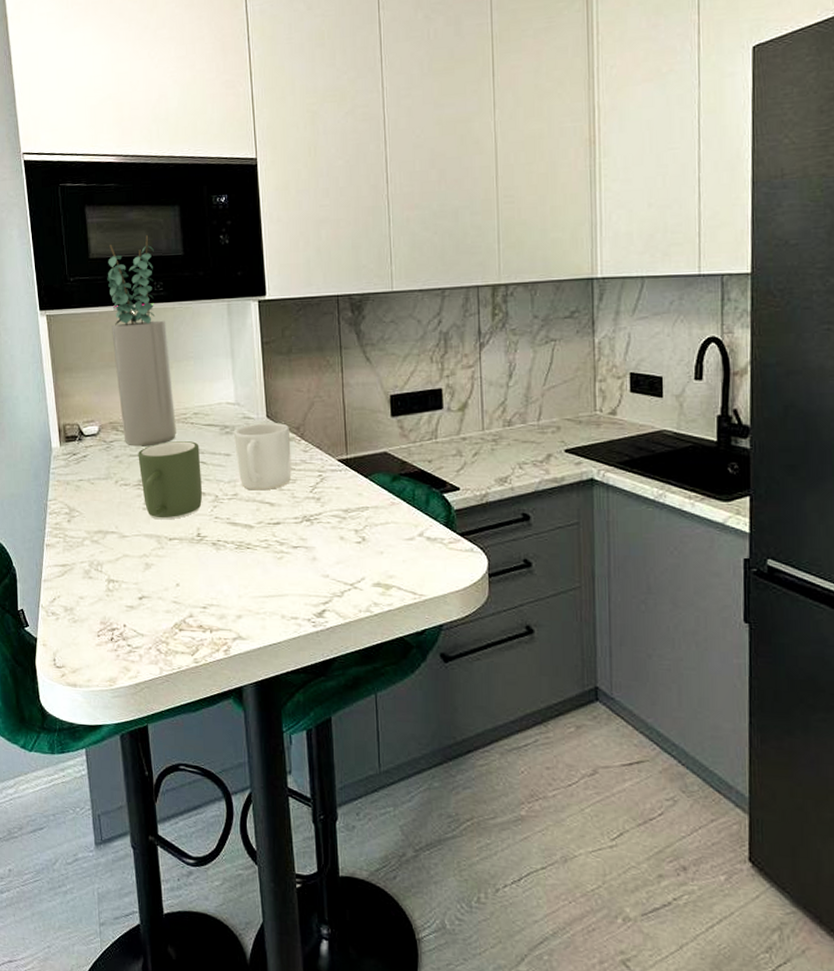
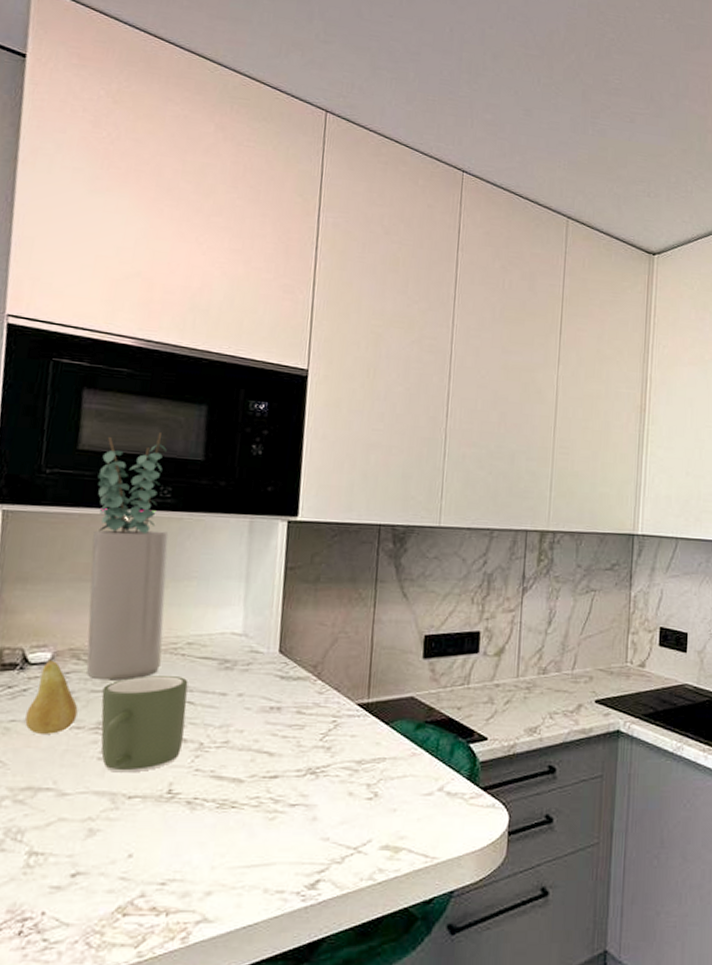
fruit: none [89,432,123,490] -> present [25,659,78,734]
mug: present [233,423,292,491] -> none [234,658,305,738]

